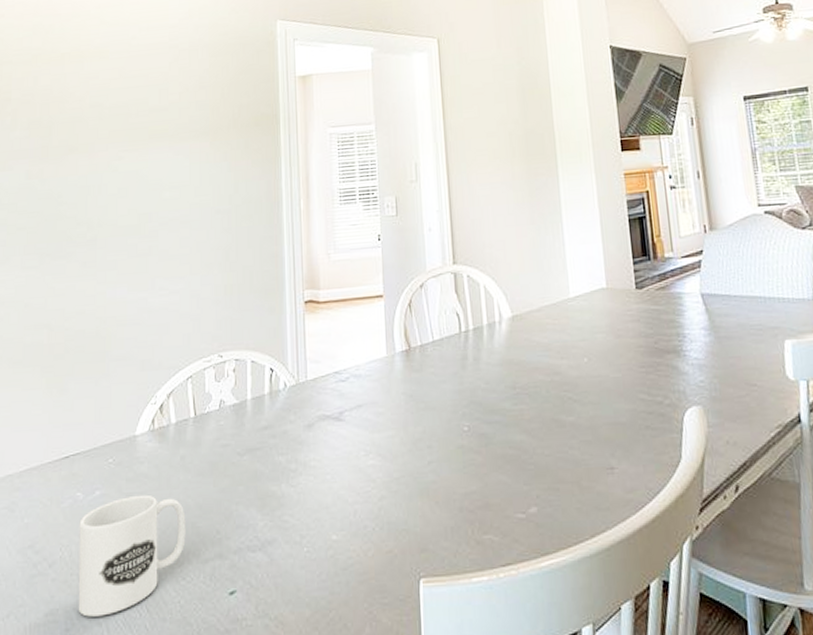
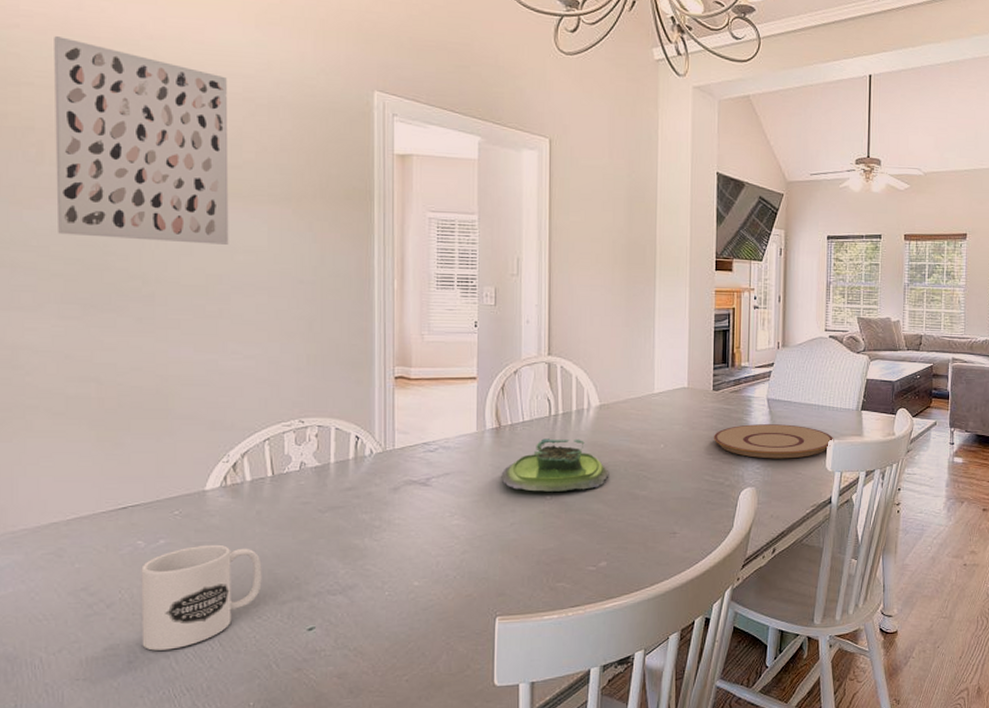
wall art: none [24,18,157,191] -> present [54,35,229,245]
plant pot: none [414,357,529,423] -> present [501,438,608,492]
plate: none [643,323,792,369] -> present [713,424,834,459]

